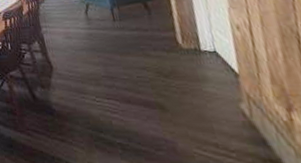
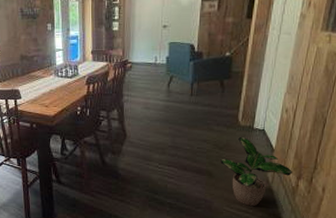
potted plant: none [170,61,278,148] -> present [220,136,293,206]

